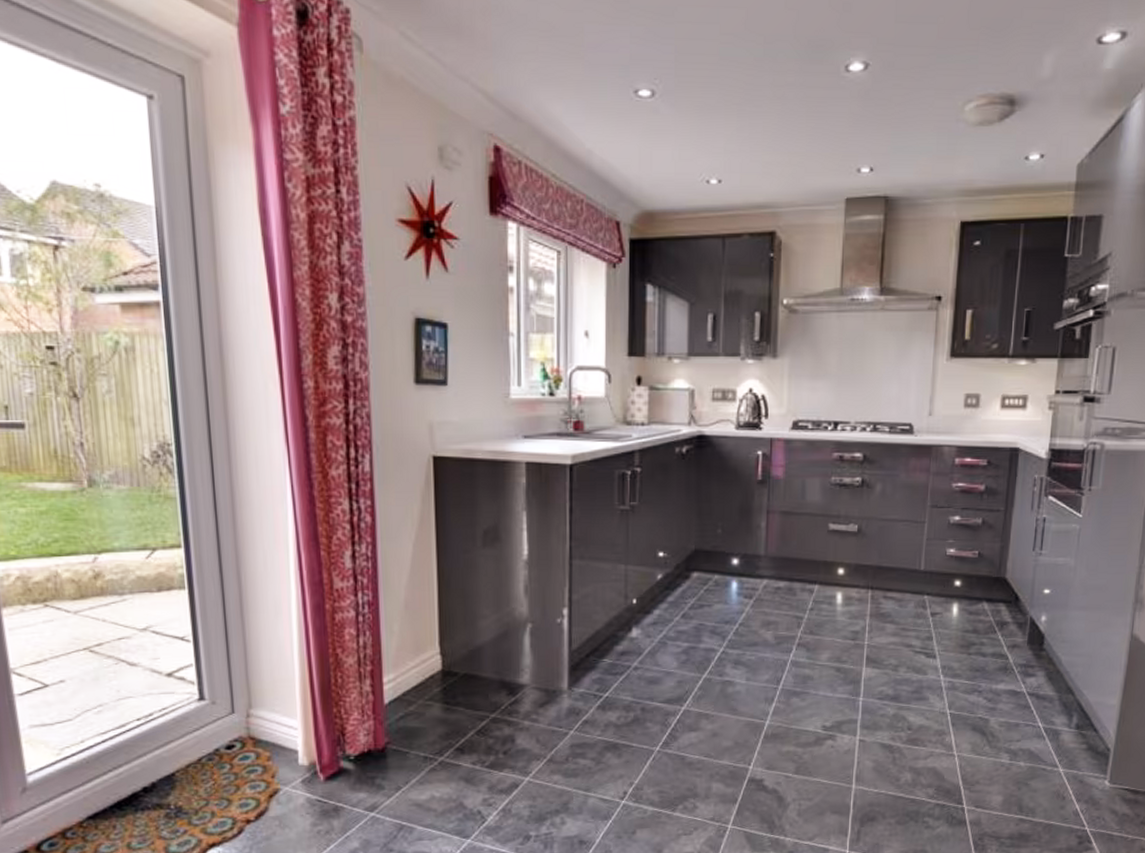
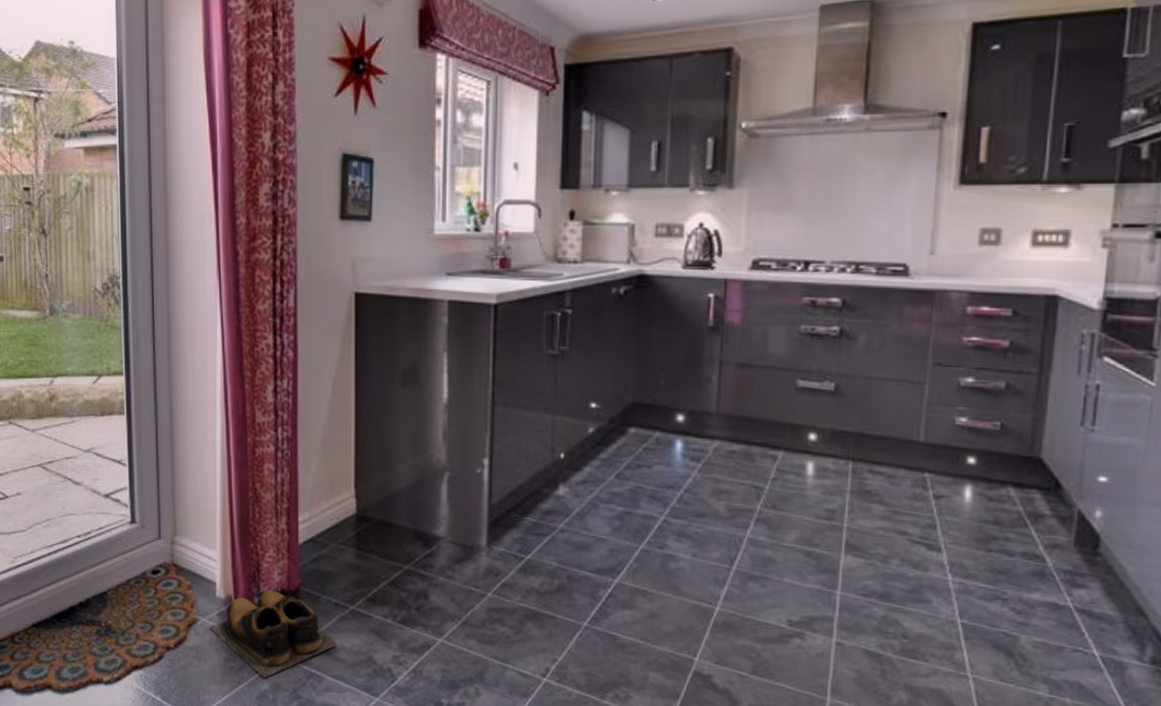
shoes: none [293,751,428,837] -> present [209,589,338,678]

